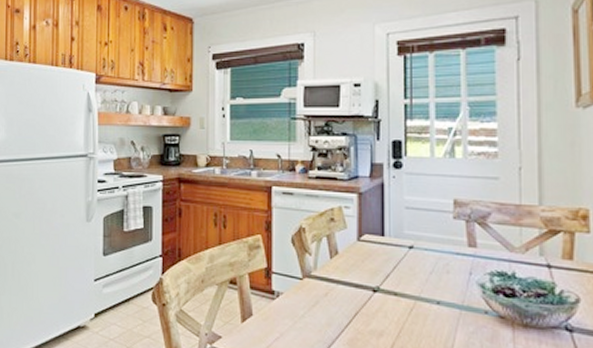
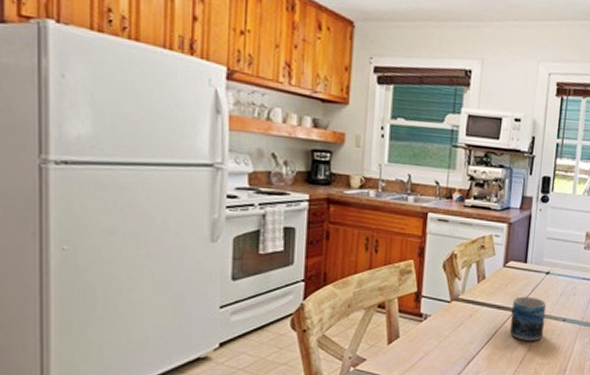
mug: none [371,273,414,327] -> present [509,296,547,341]

